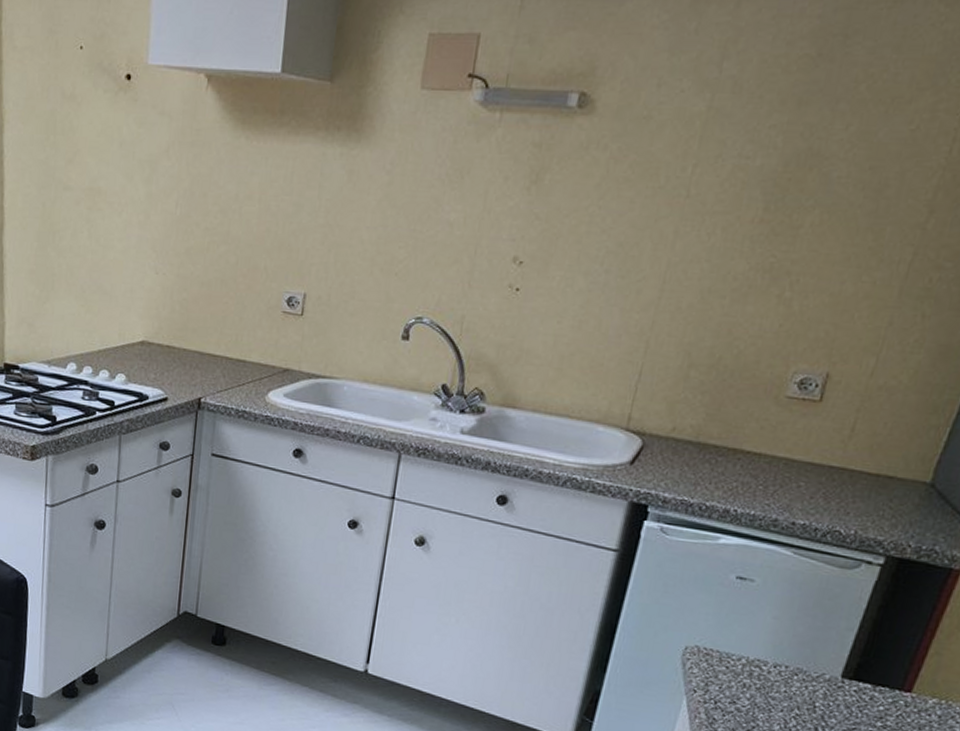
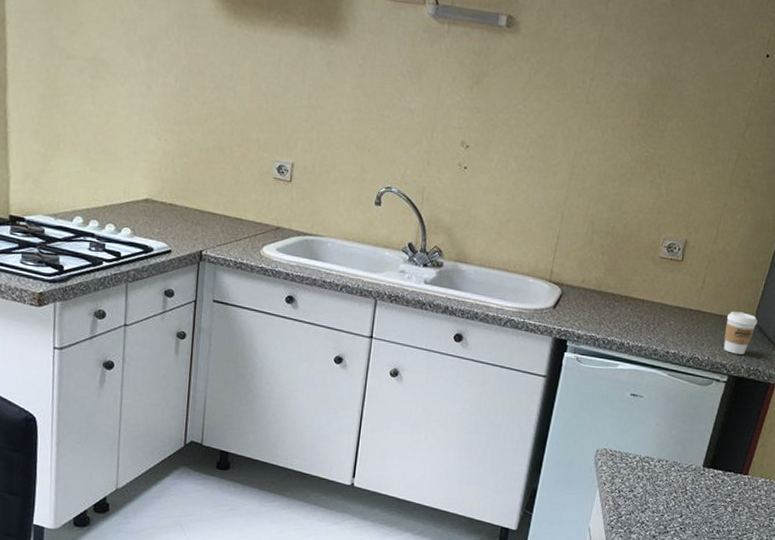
coffee cup: none [879,469,936,529] -> present [723,311,758,355]

